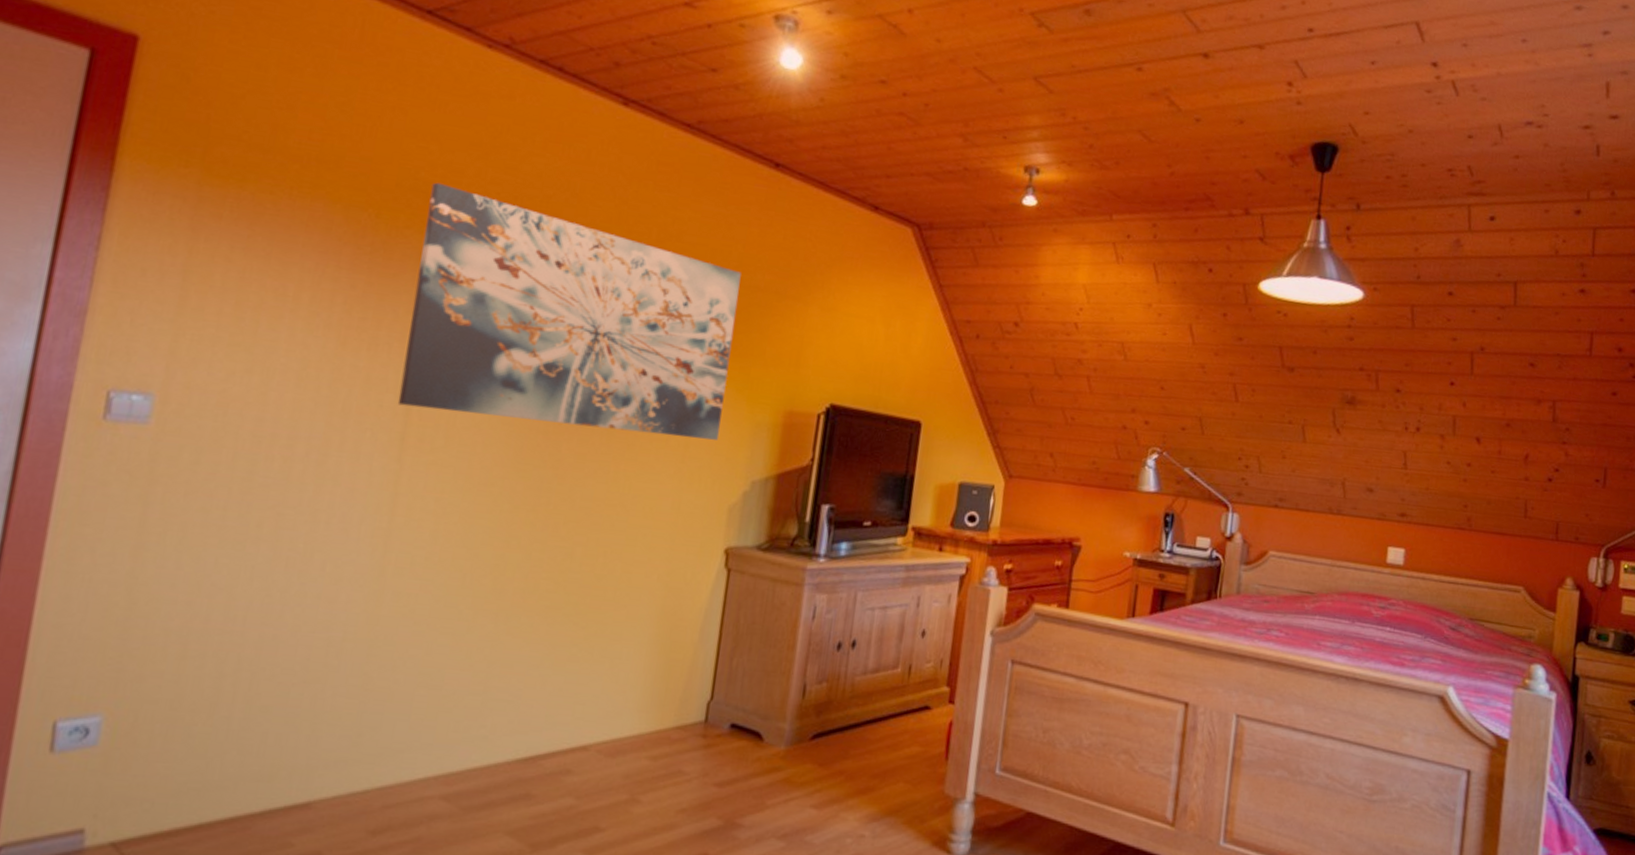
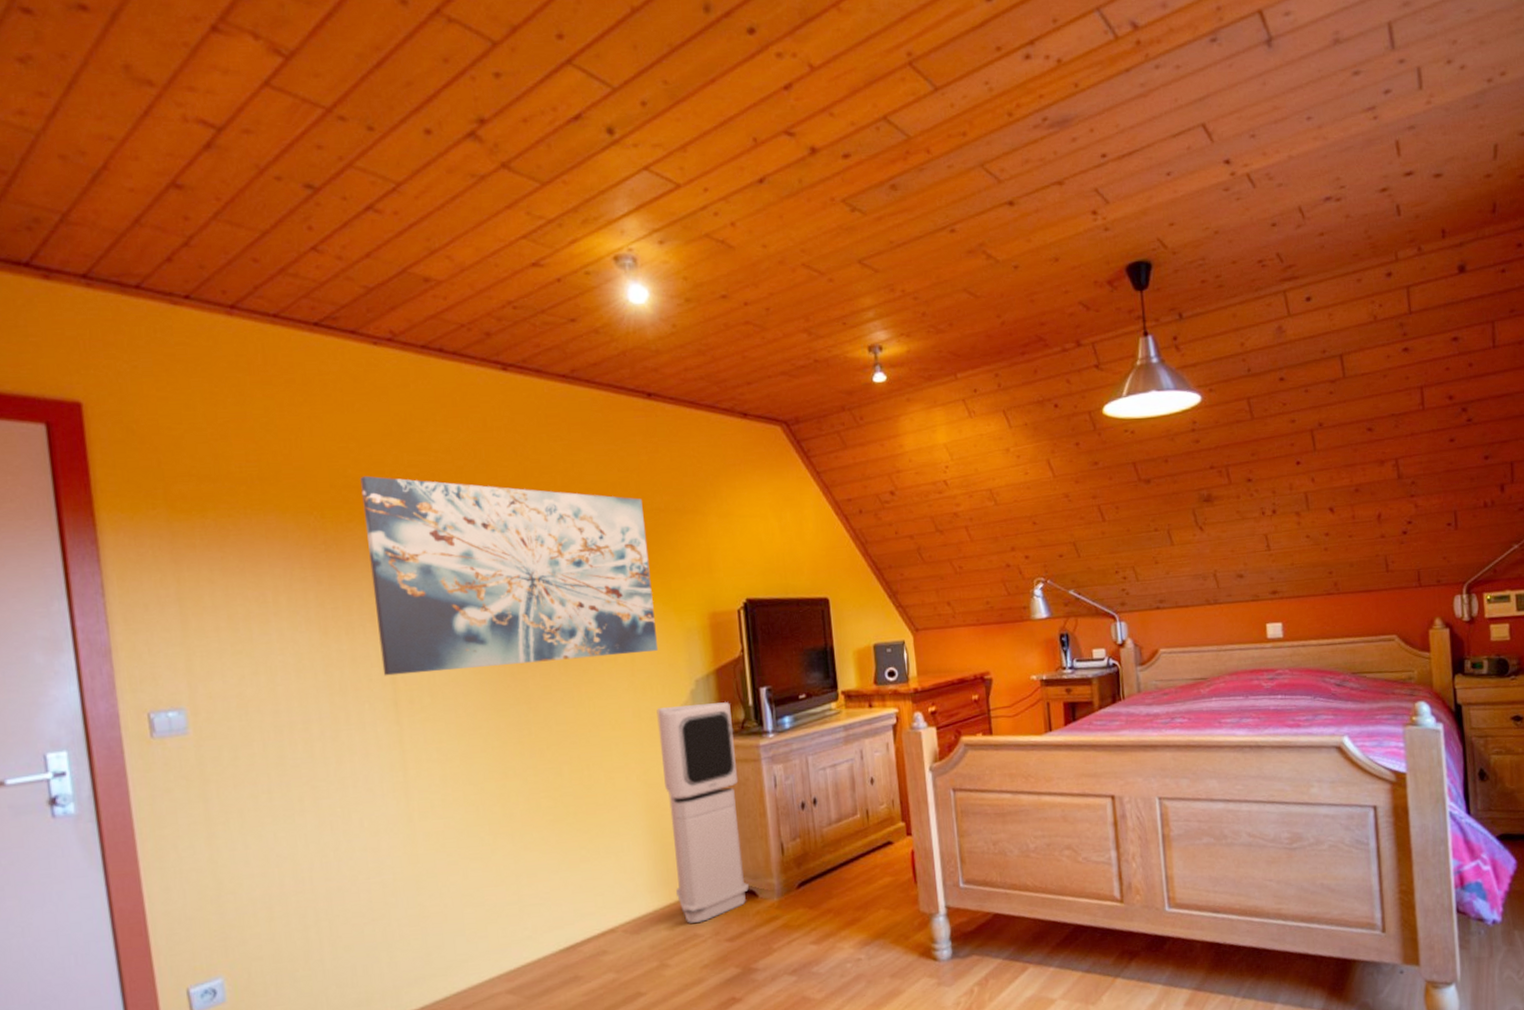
air purifier: none [669,504,784,758] -> present [656,701,750,923]

